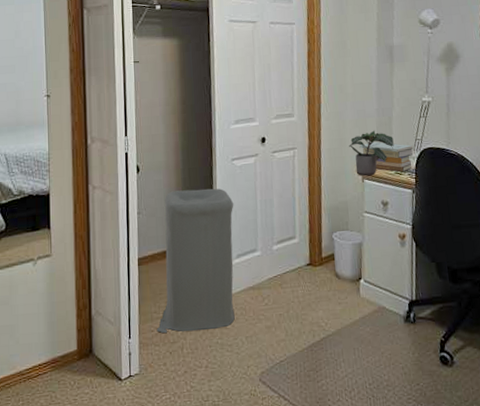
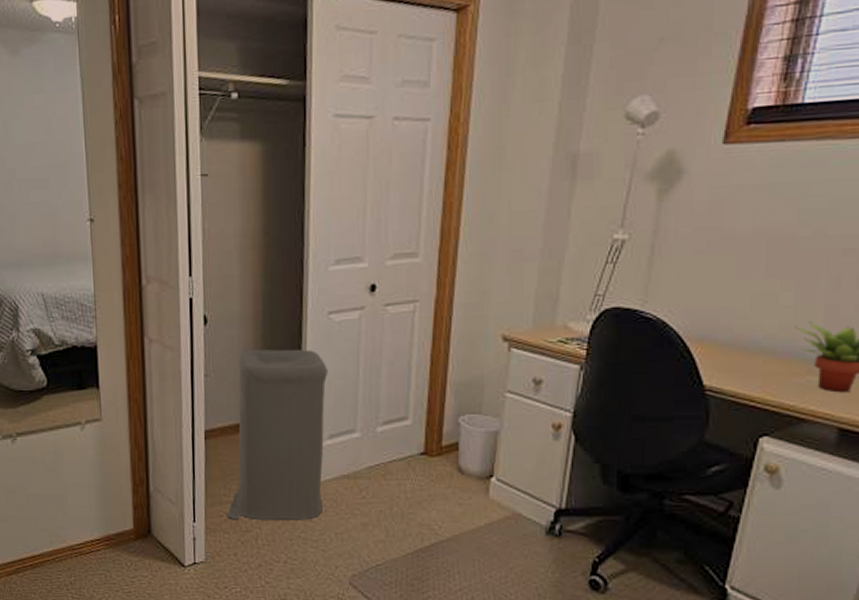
potted plant: present [349,130,394,177] -> none [494,279,561,344]
books: present [359,141,413,173] -> none [509,295,589,341]

